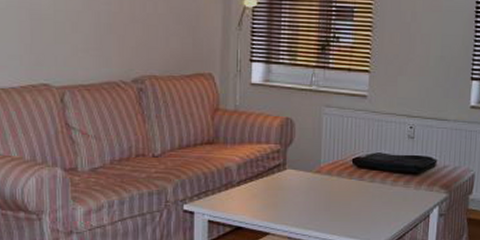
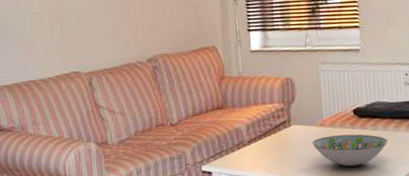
decorative bowl: none [306,184,384,218] -> present [312,134,387,167]

